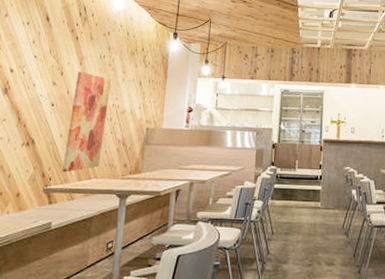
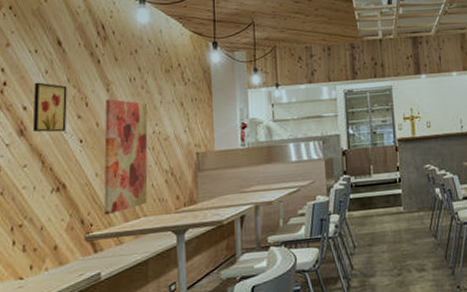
wall art: none [15,50,48,95] -> present [32,82,67,132]

